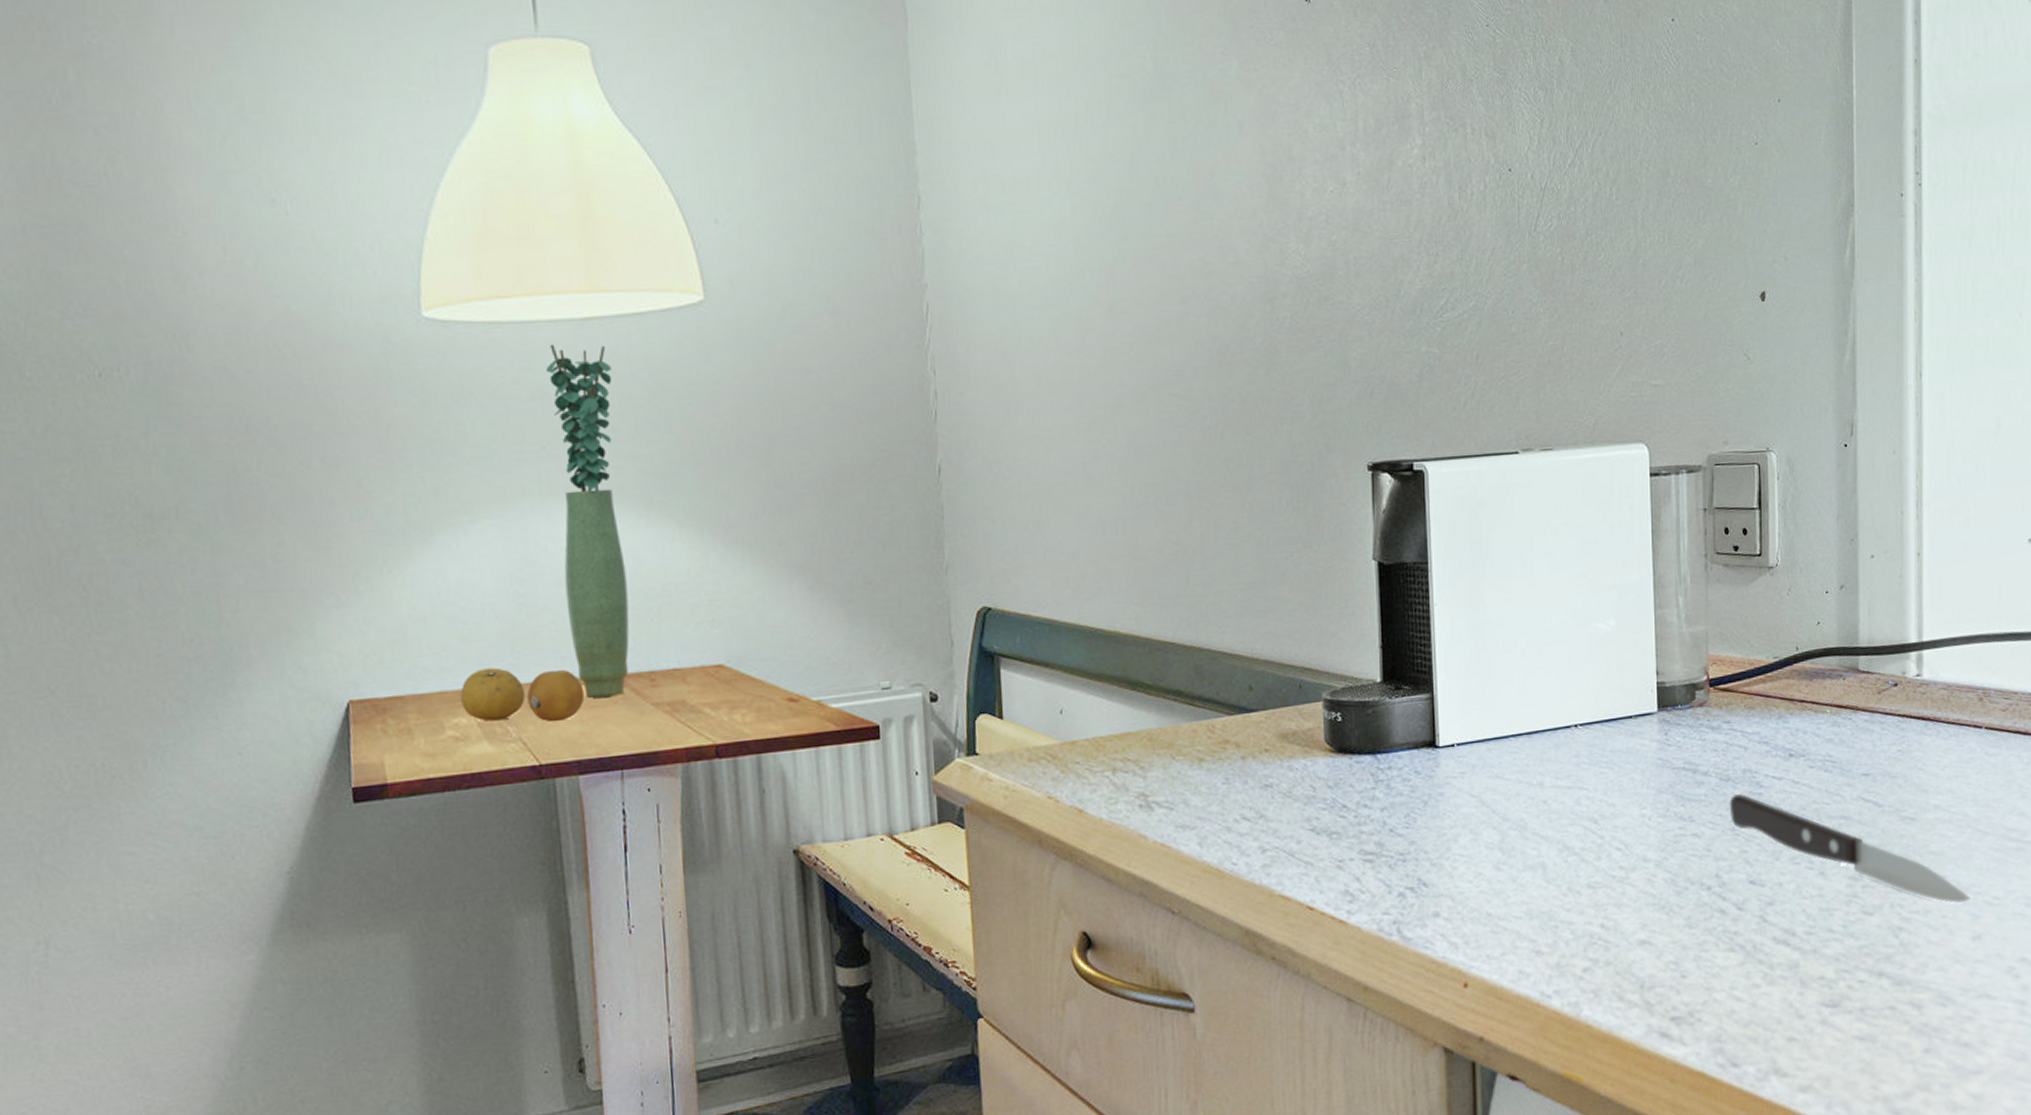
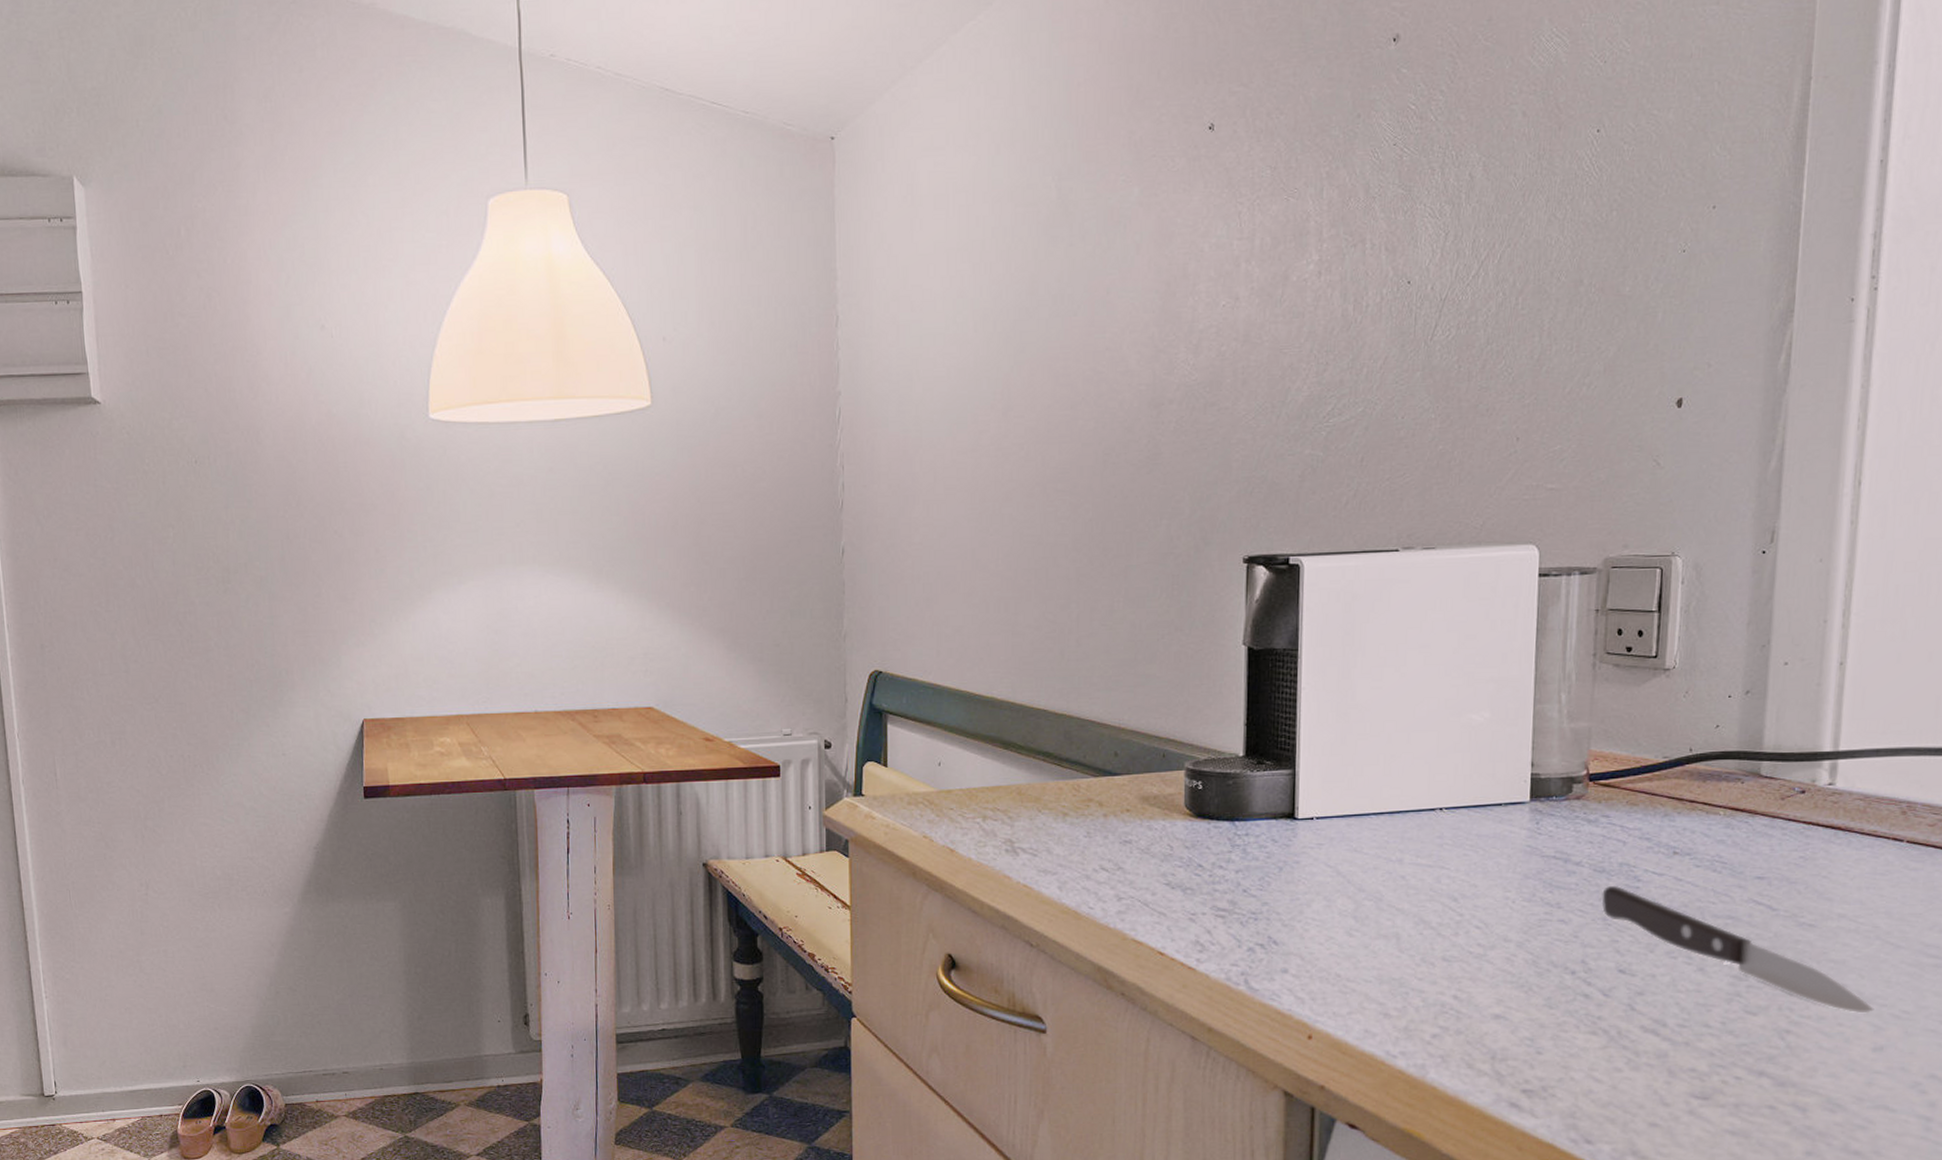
fruit: present [461,667,526,722] -> none [447,699,496,742]
fruit: present [527,670,585,723] -> none [497,704,541,746]
vase: present [547,344,630,698] -> none [523,441,579,728]

